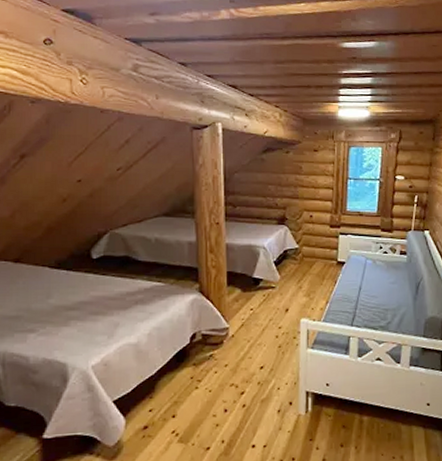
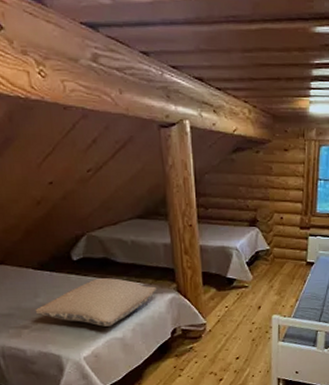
pillow: none [45,277,179,331] -> present [35,278,157,327]

